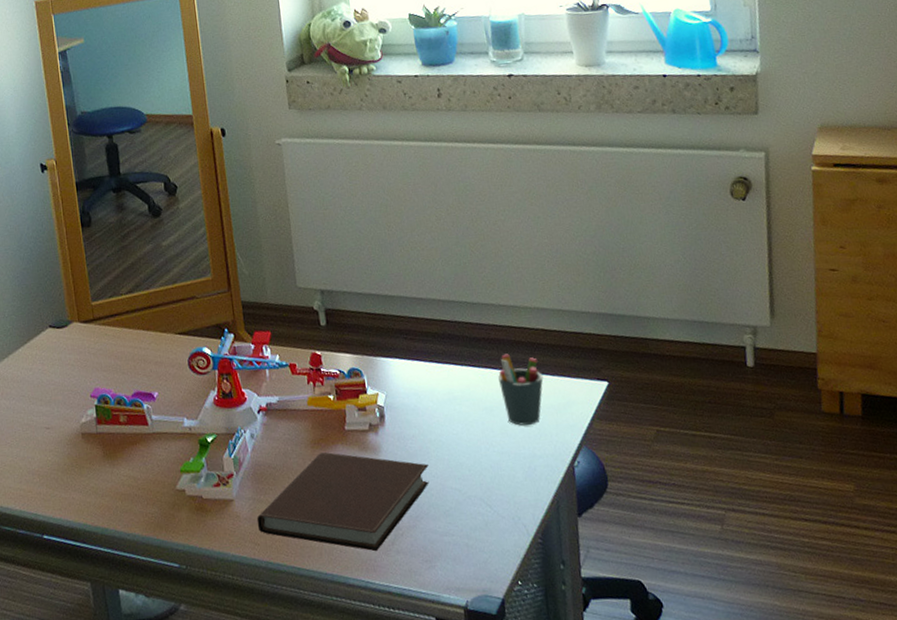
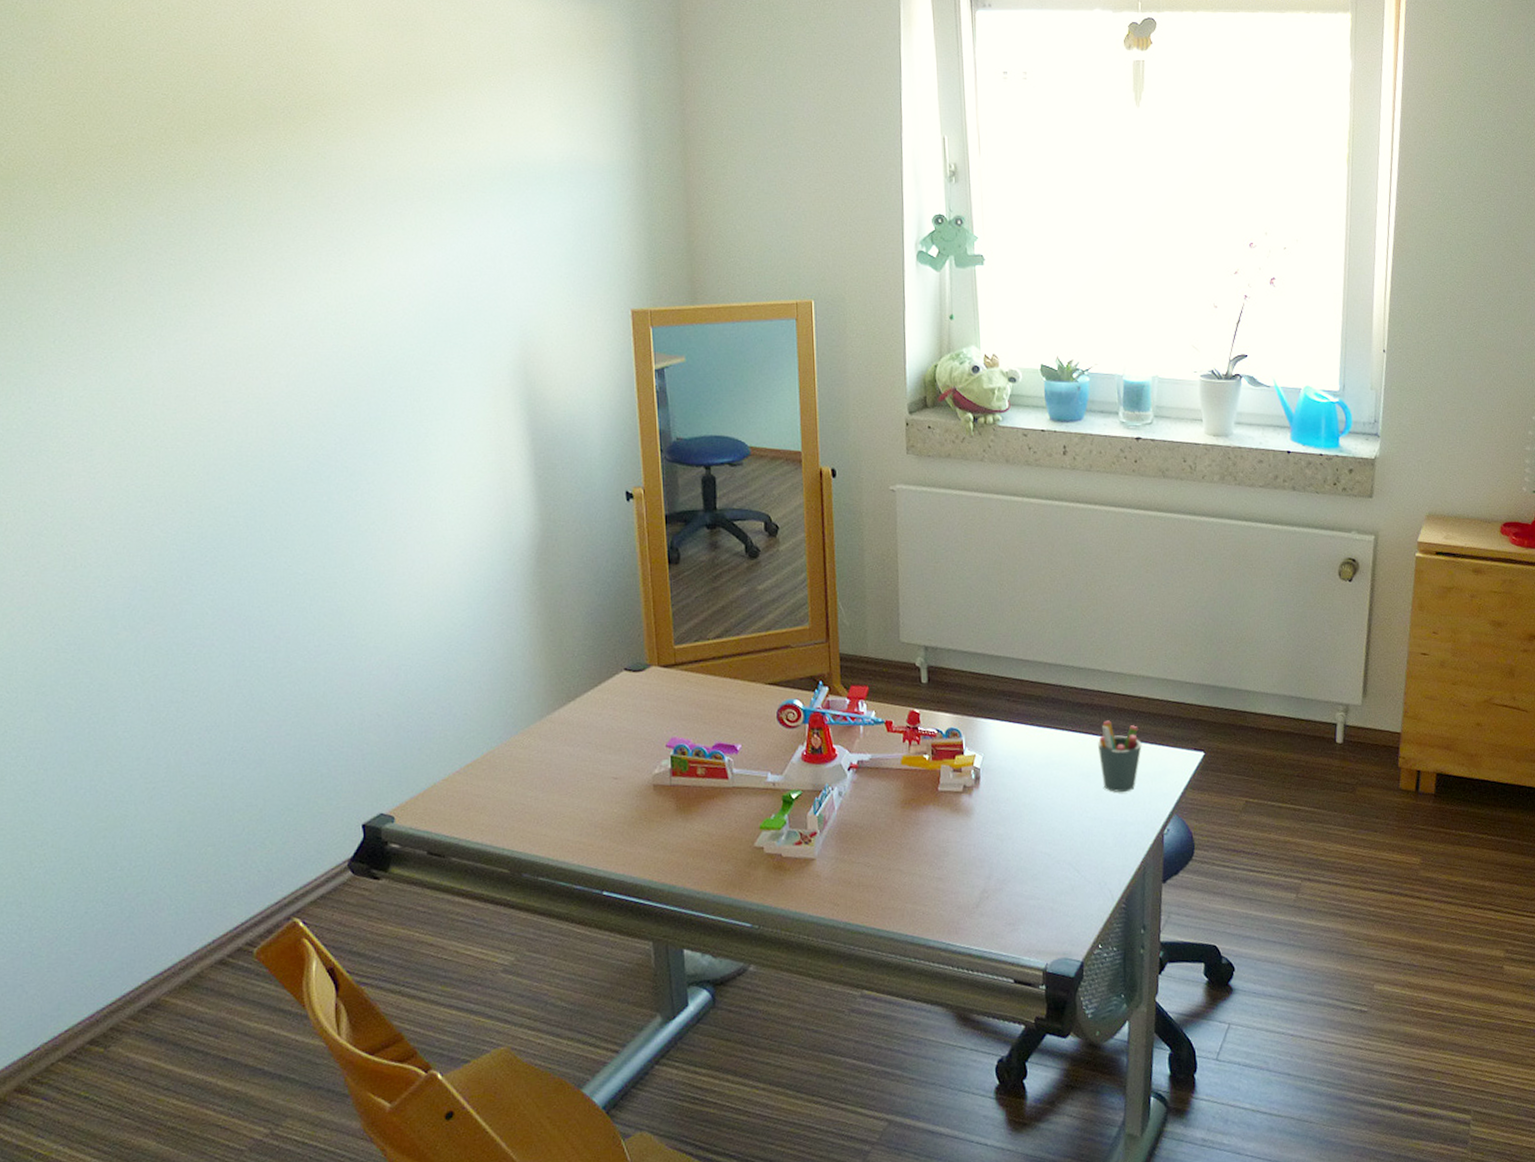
notebook: present [257,452,429,552] -> none [838,813,1020,914]

